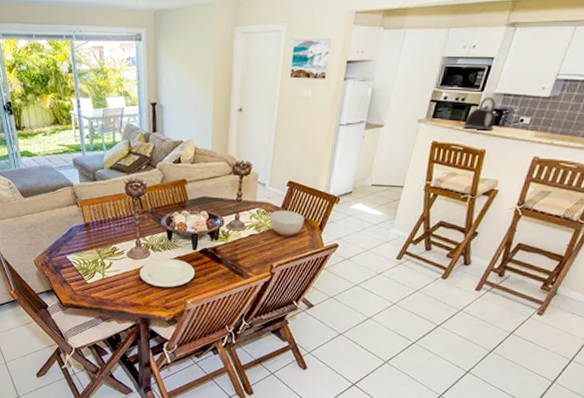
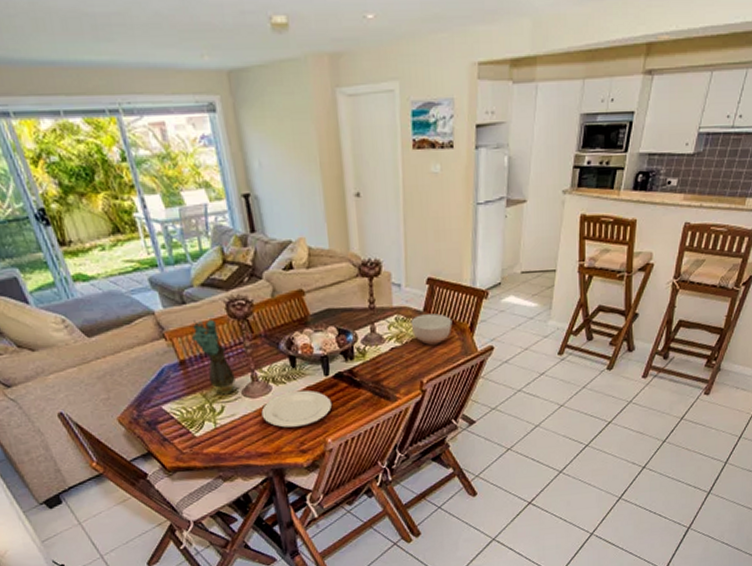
vase: none [96,193,124,254] -> present [191,317,236,395]
kettle: present [463,96,496,132] -> none [611,157,642,199]

